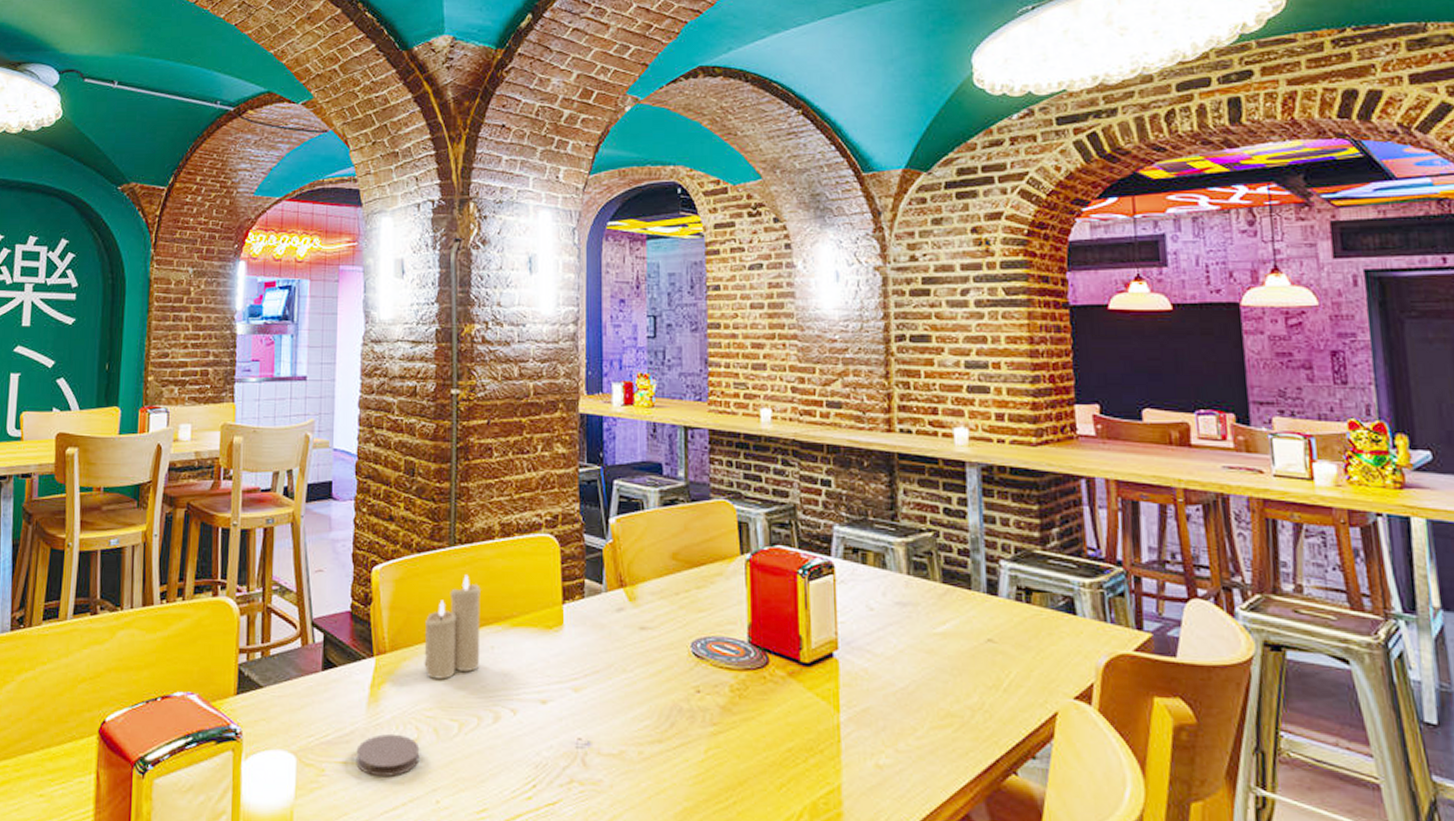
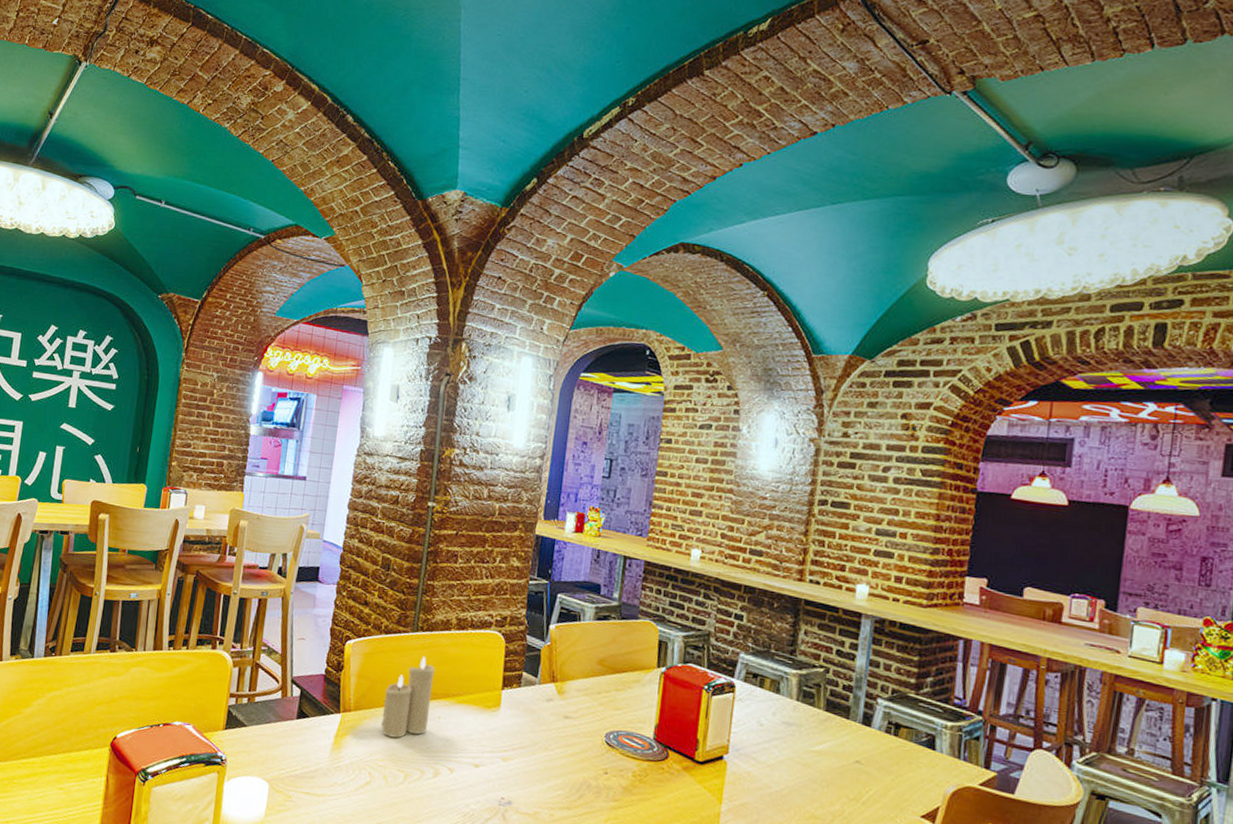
coaster: present [356,733,420,777] -> none [317,775,371,809]

